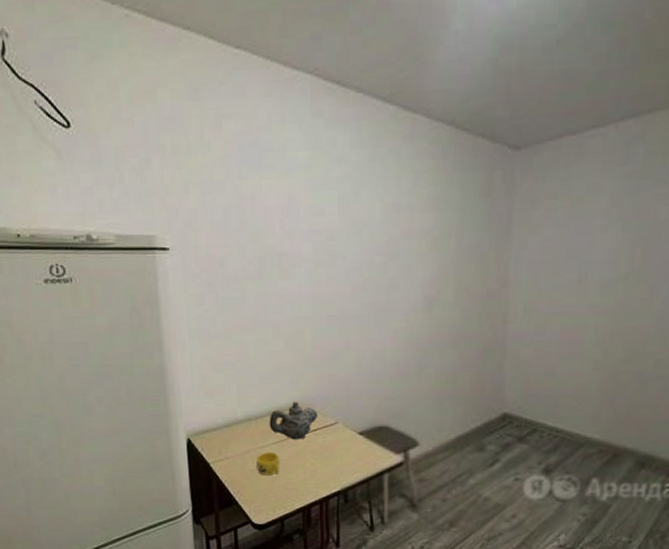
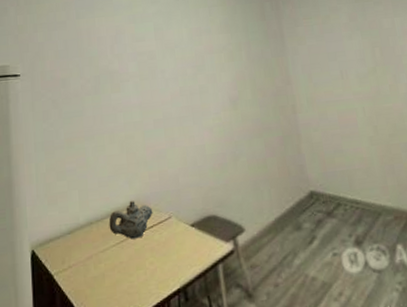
cup: present [255,451,280,476] -> none [98,254,121,282]

